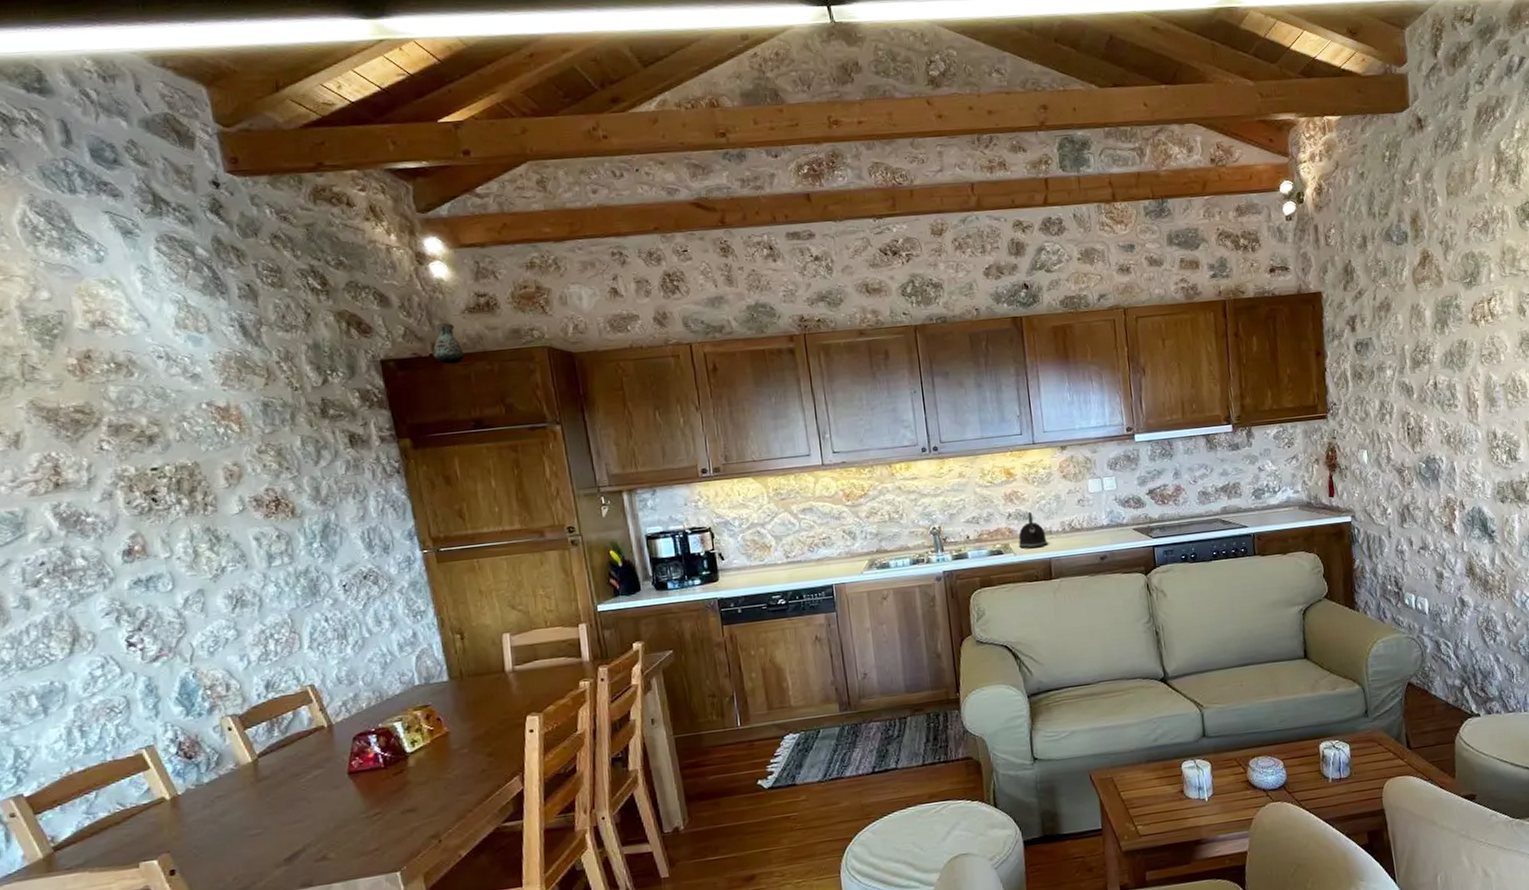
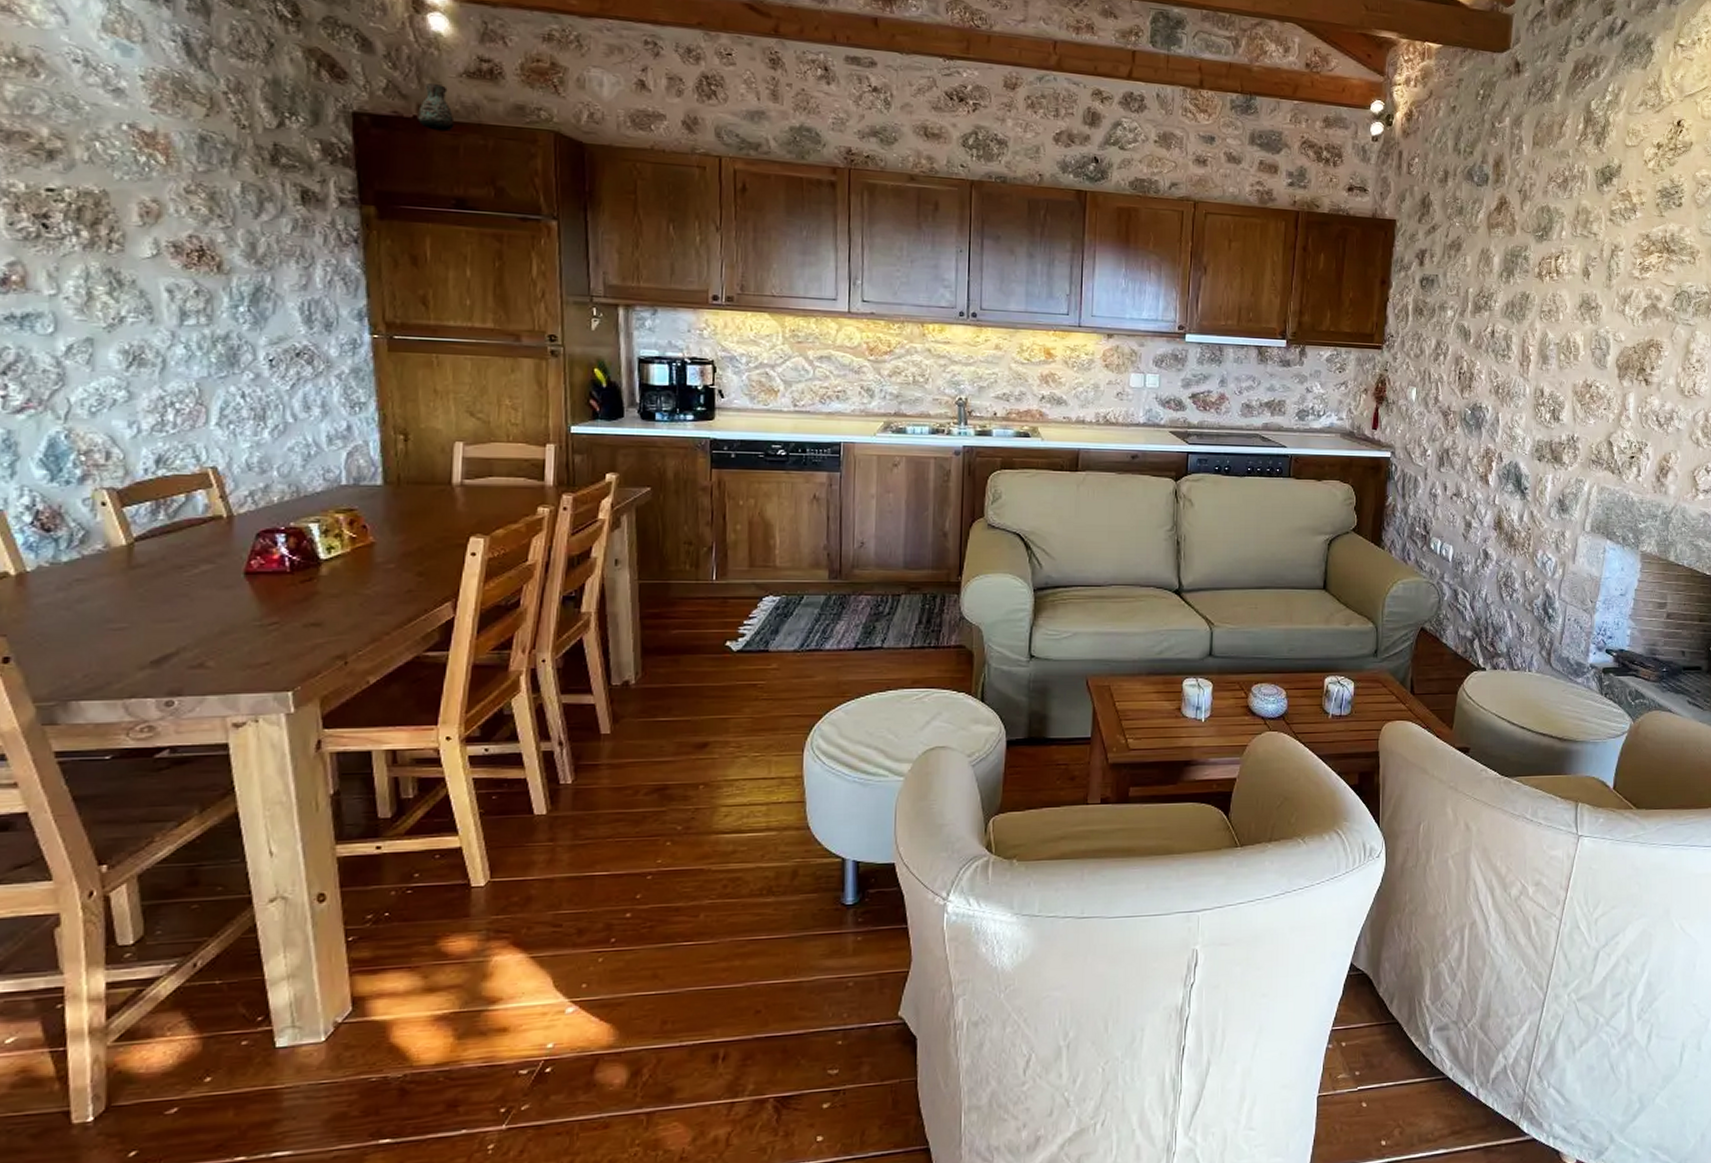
kettle: present [1018,511,1047,549] -> none [1048,397,1078,436]

